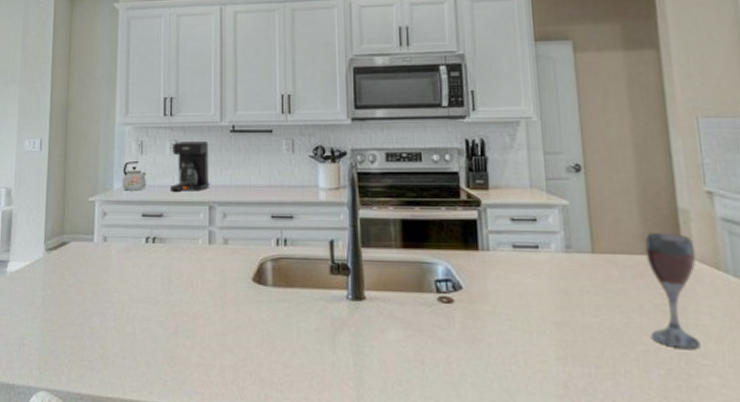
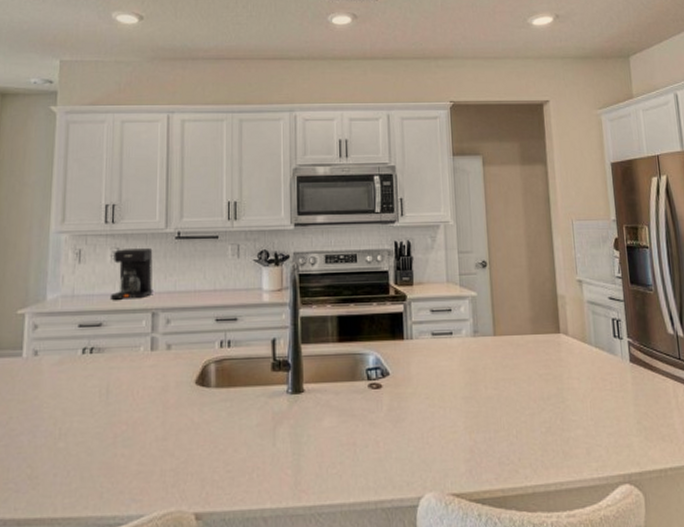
kettle: present [121,161,147,191] -> none [55,270,85,302]
cup: present [644,233,700,349] -> none [533,315,571,409]

